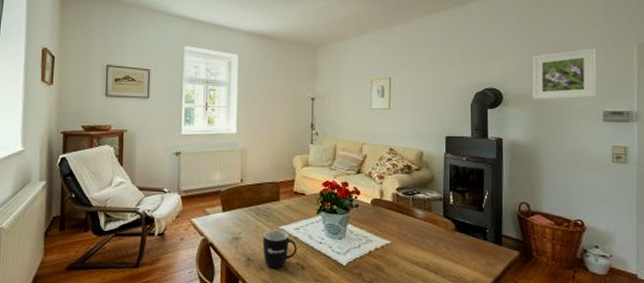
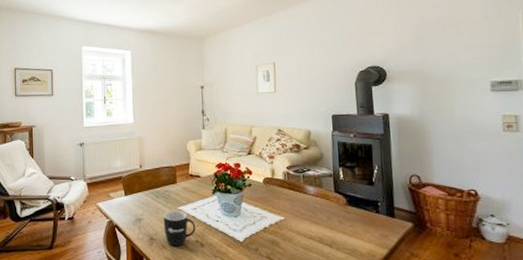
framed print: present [532,48,597,100] -> none [413,20,483,75]

